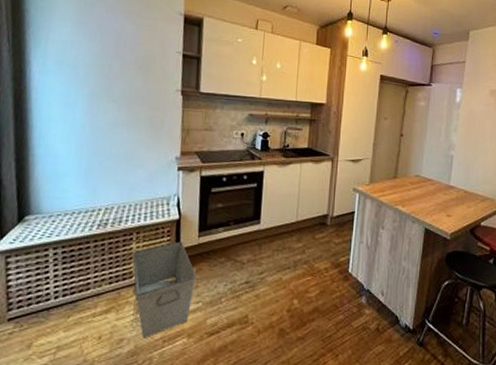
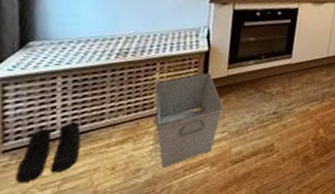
boots: none [18,290,71,350] -> present [14,121,82,183]

